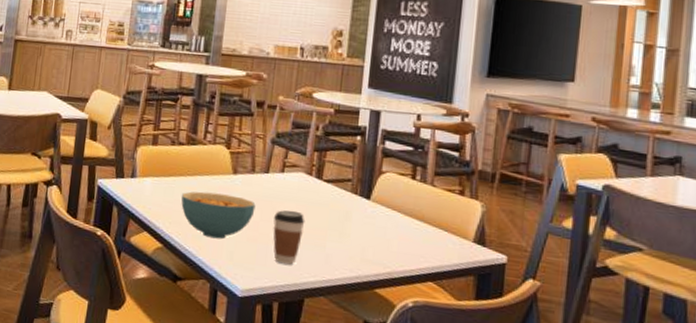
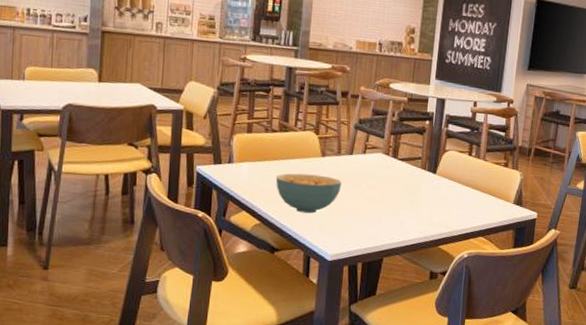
coffee cup: present [273,210,305,265] -> none [357,185,384,231]

